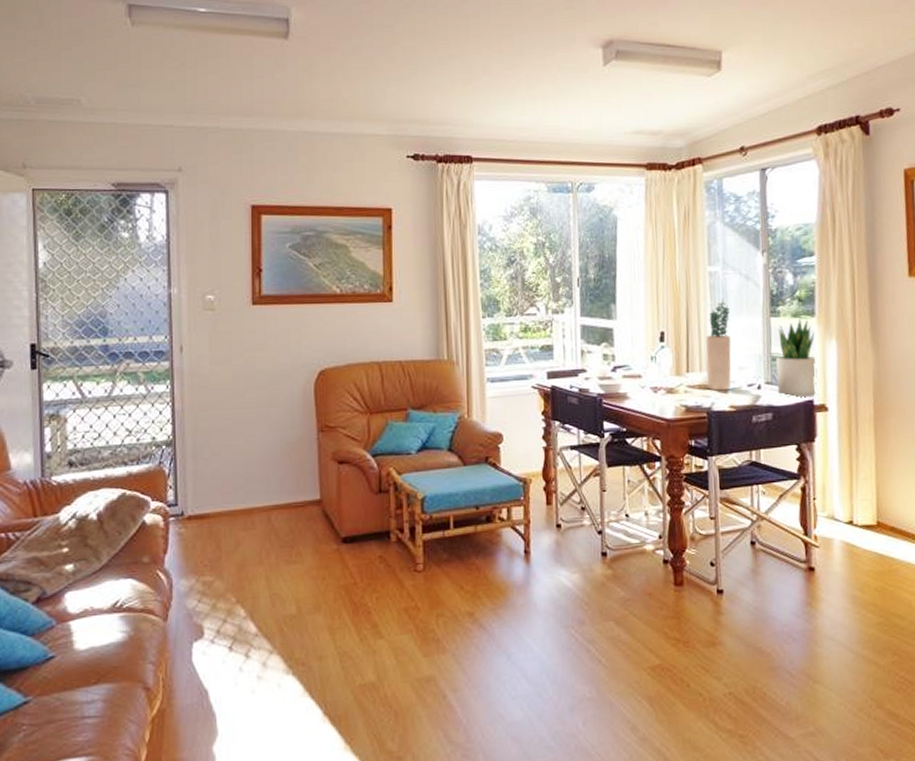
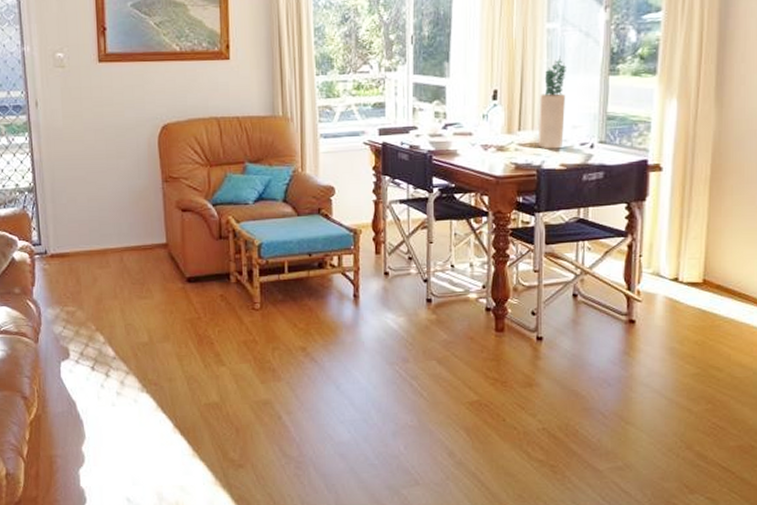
planter: present [775,319,818,398] -> none [611,78,654,158]

